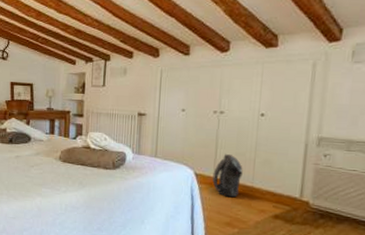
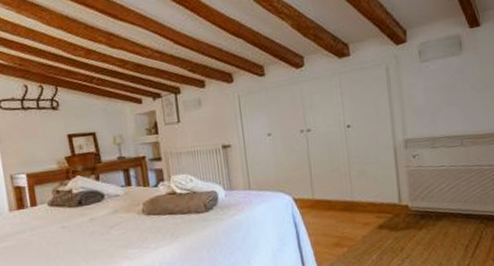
backpack: present [212,153,243,198] -> none [312,172,341,217]

